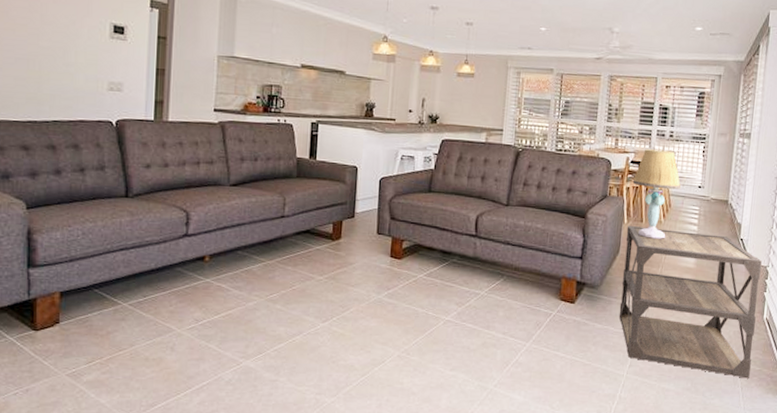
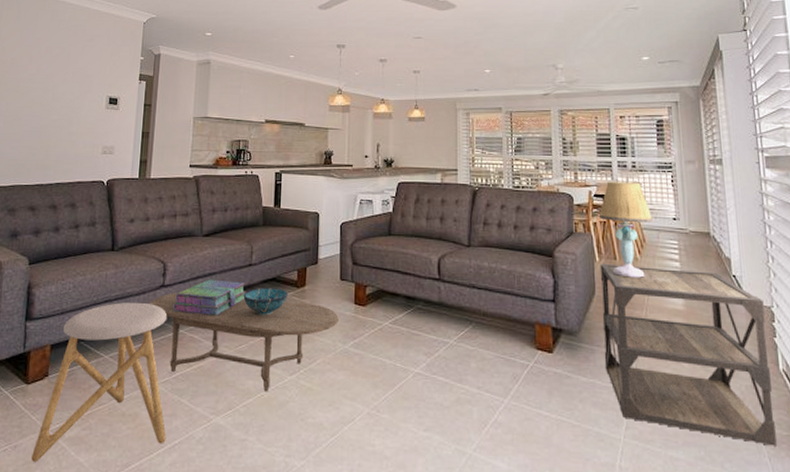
stool: none [46,250,194,404] -> present [31,302,168,462]
coffee table: none [170,241,375,338] -> present [148,291,340,392]
stack of books: none [198,230,279,266] -> present [173,279,247,316]
decorative bowl: none [274,239,323,267] -> present [243,287,289,316]

